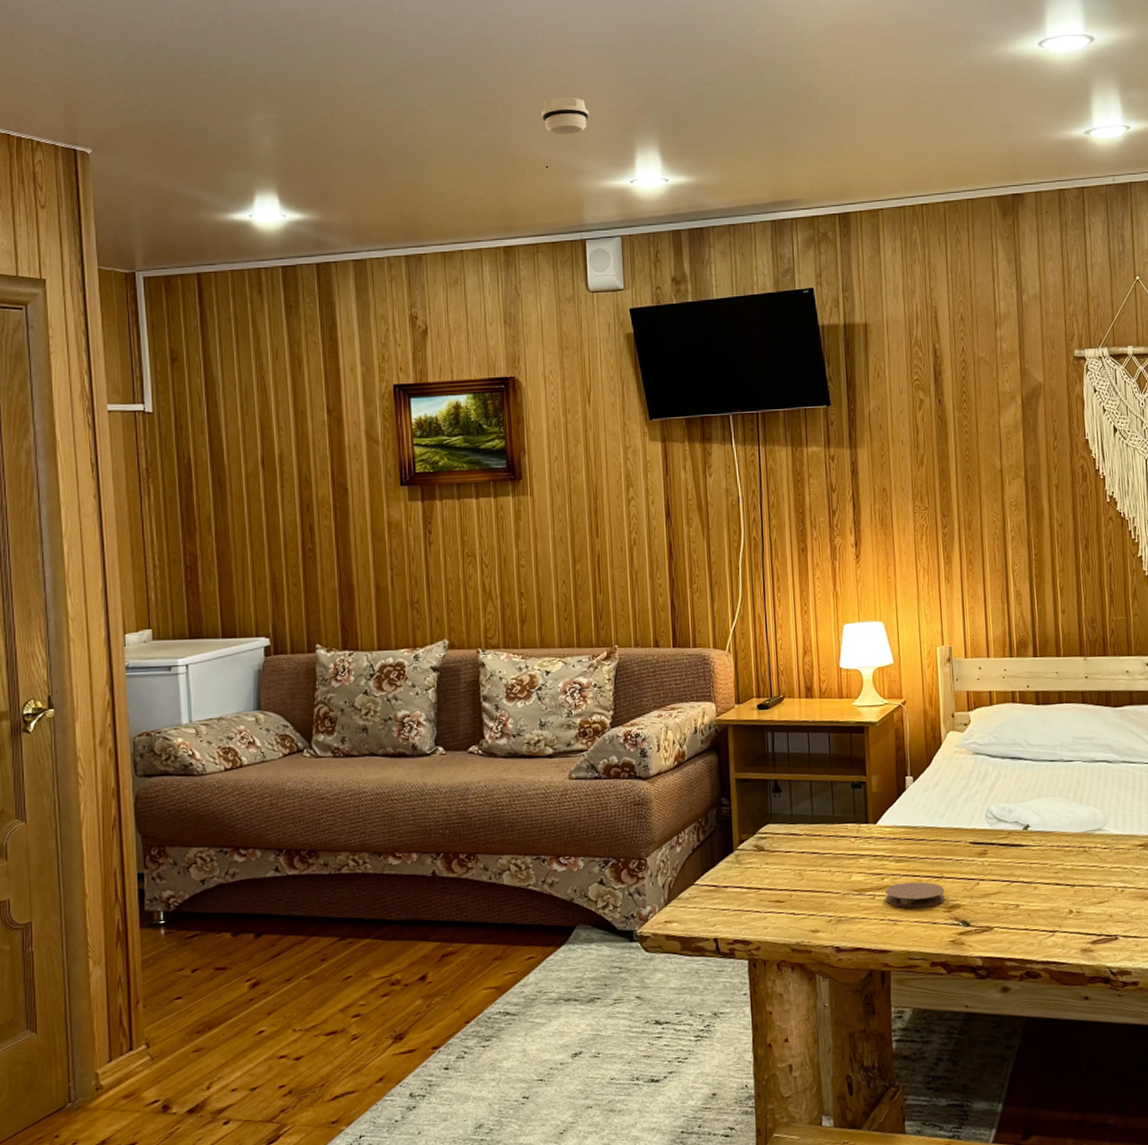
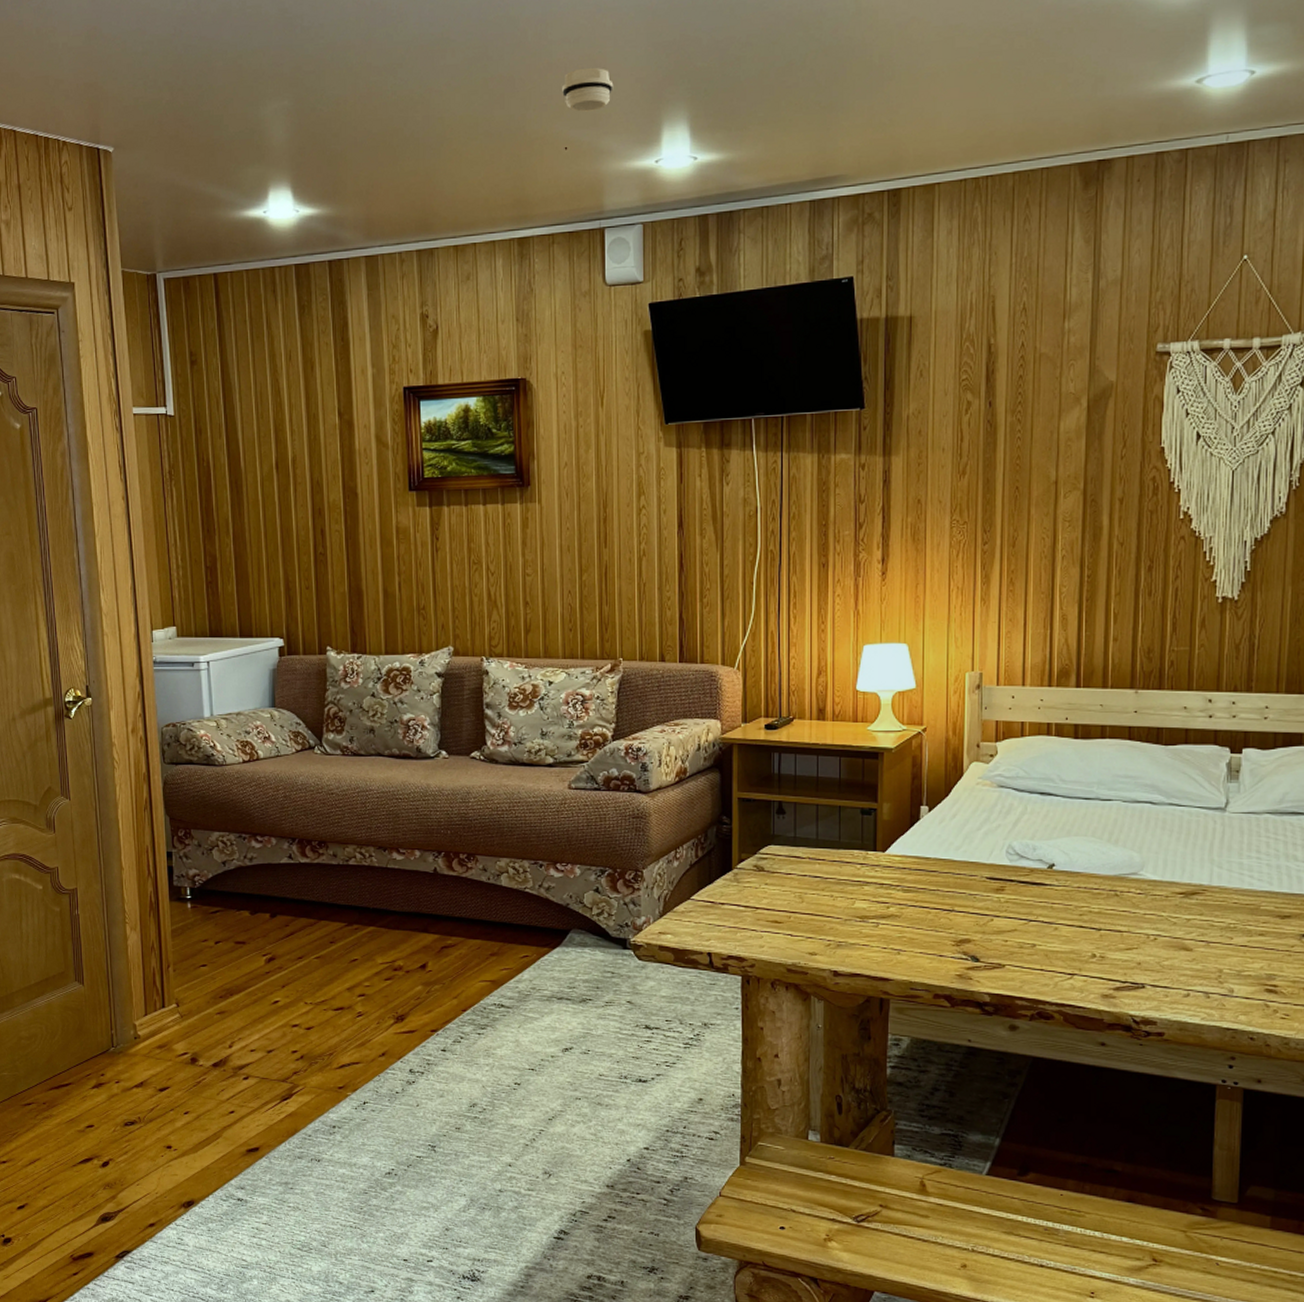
coaster: present [885,882,946,908] -> none [889,913,955,939]

